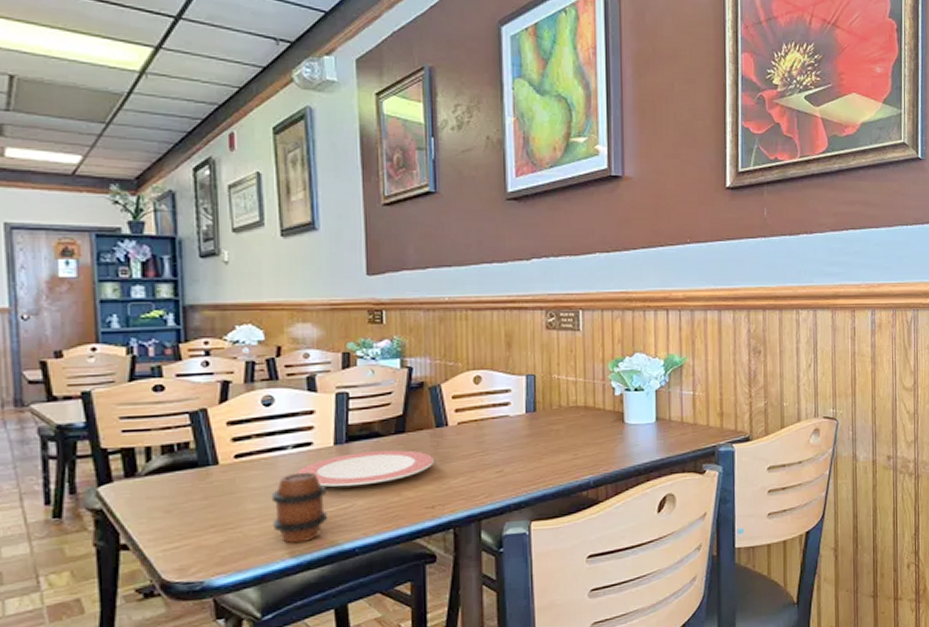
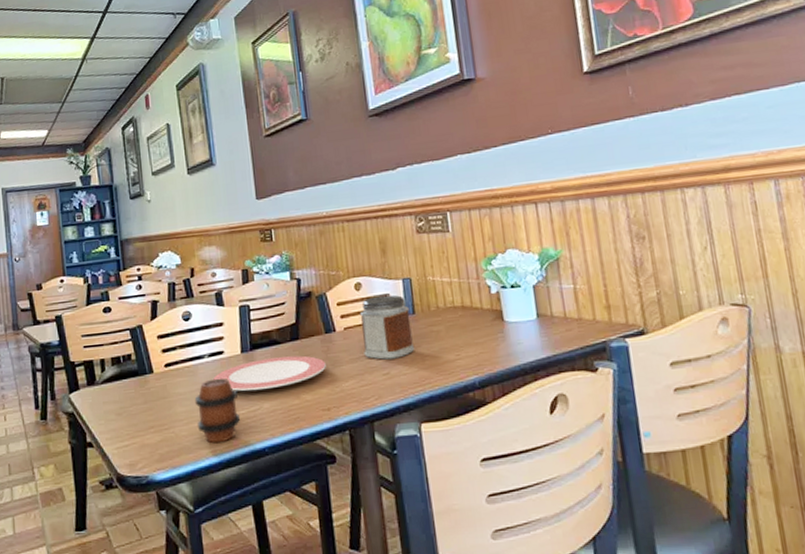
jar: none [476,390,533,457] -> present [359,295,415,360]

